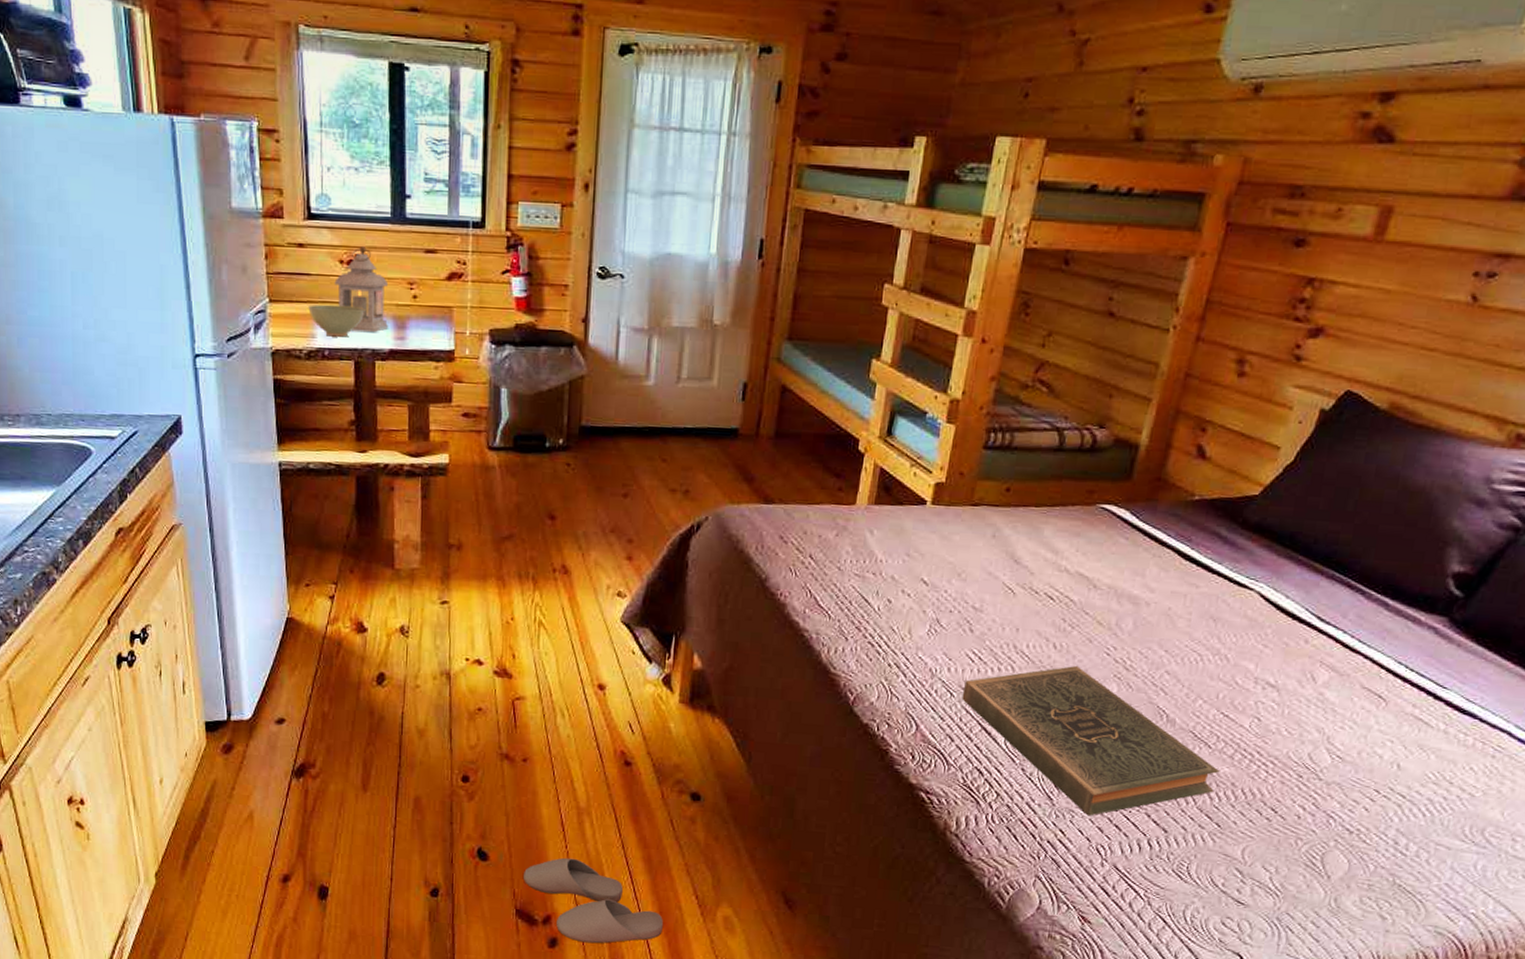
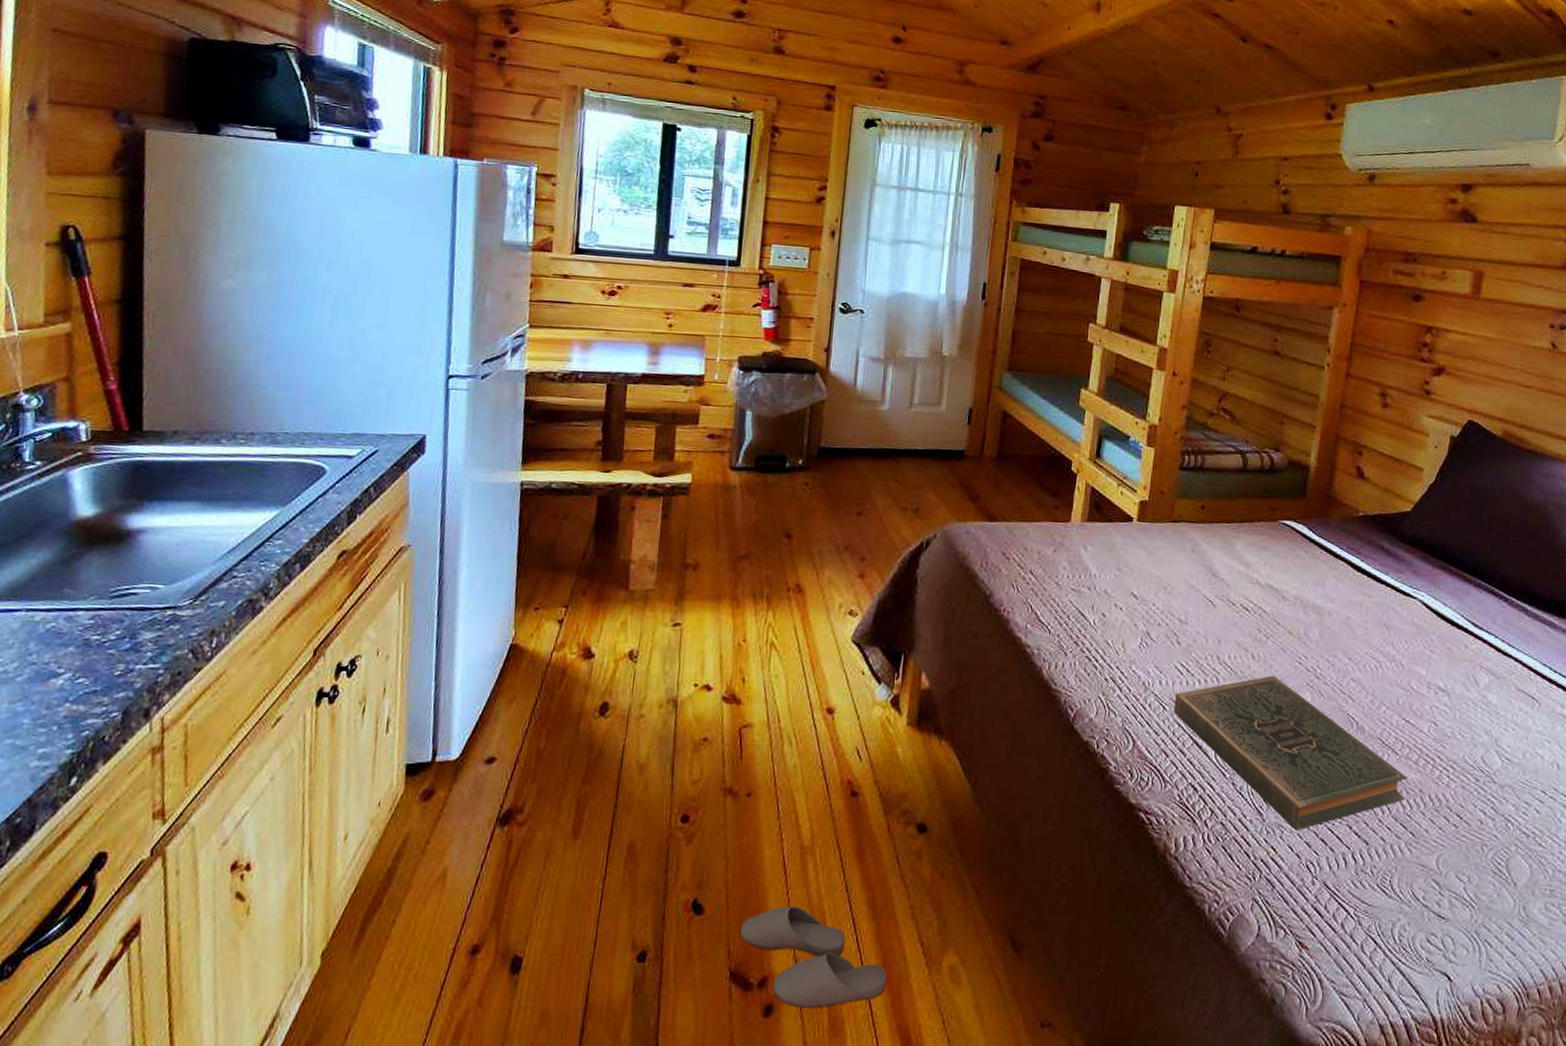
bowl: present [308,304,365,337] -> none [567,330,622,362]
lantern: present [334,247,389,333] -> none [594,279,646,358]

